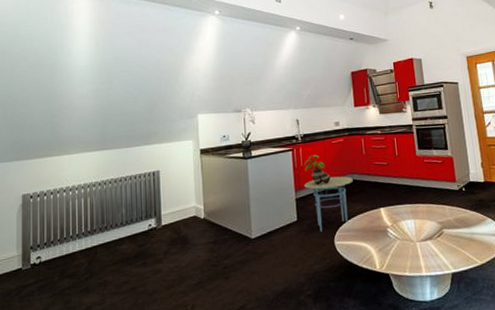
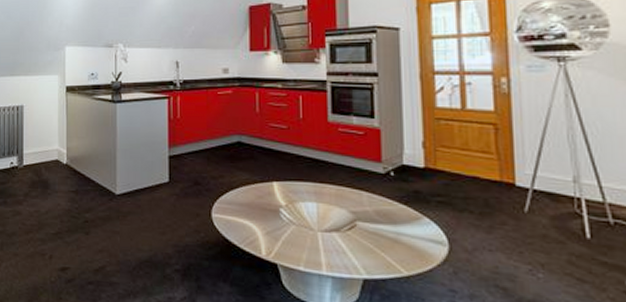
potted plant: present [304,155,331,185] -> none [181,106,213,144]
side table: present [304,176,353,232] -> none [180,135,240,200]

